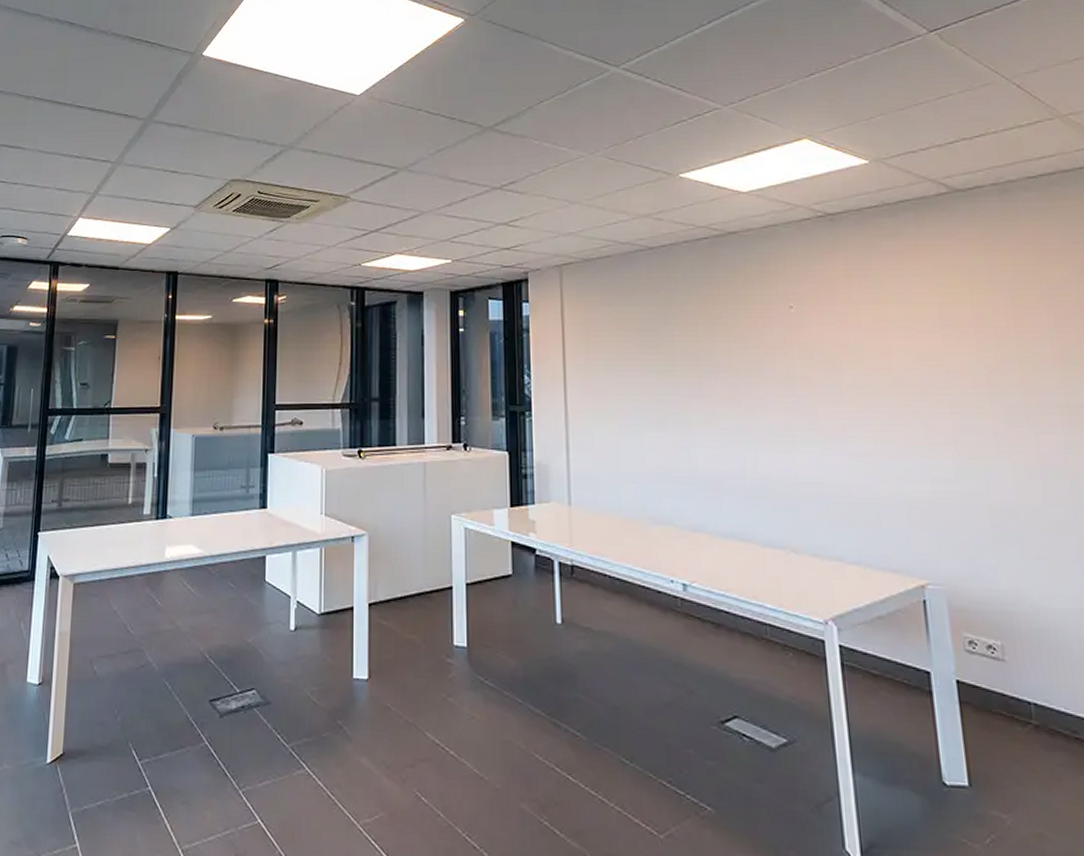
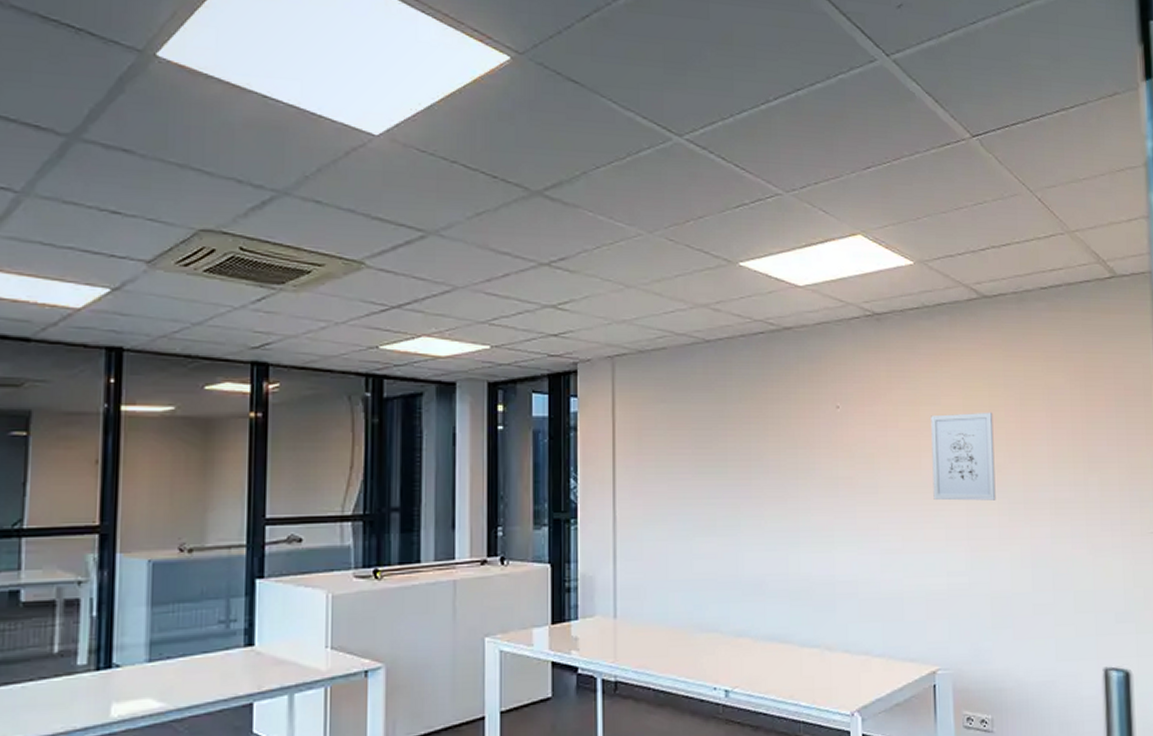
wall art: none [900,309,988,404] -> present [931,412,996,501]

